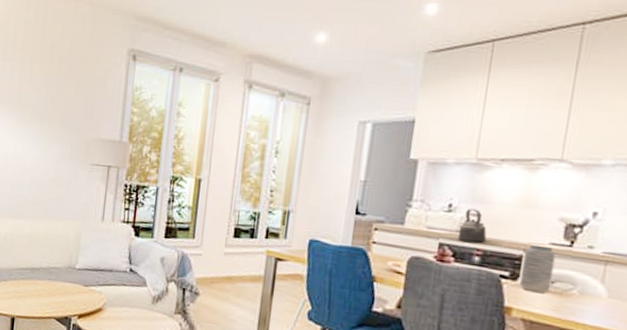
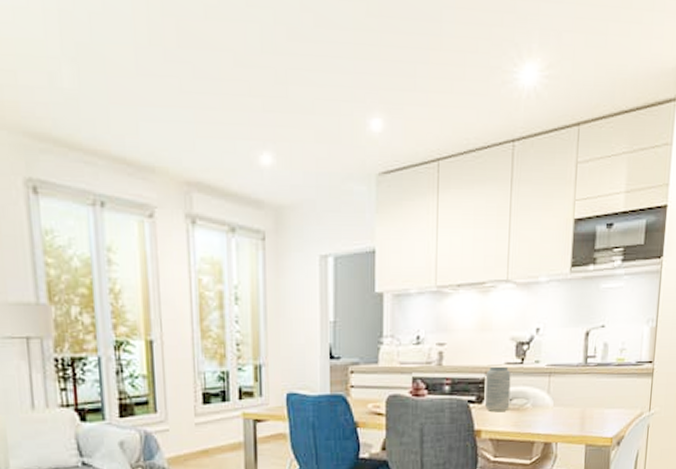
kettle: present [457,208,487,244] -> none [428,338,454,373]

